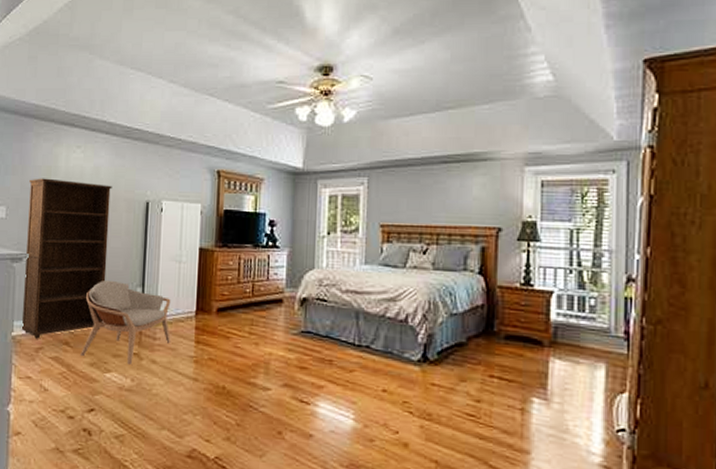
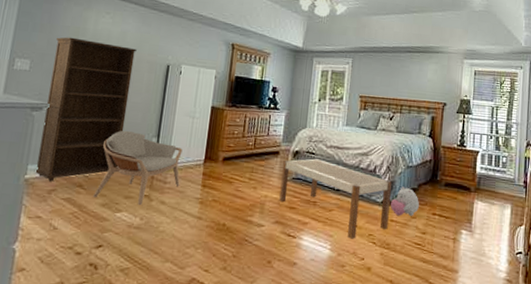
bench: none [286,307,430,407] -> present [279,158,392,239]
plush toy: none [431,340,469,379] -> present [391,186,419,216]

